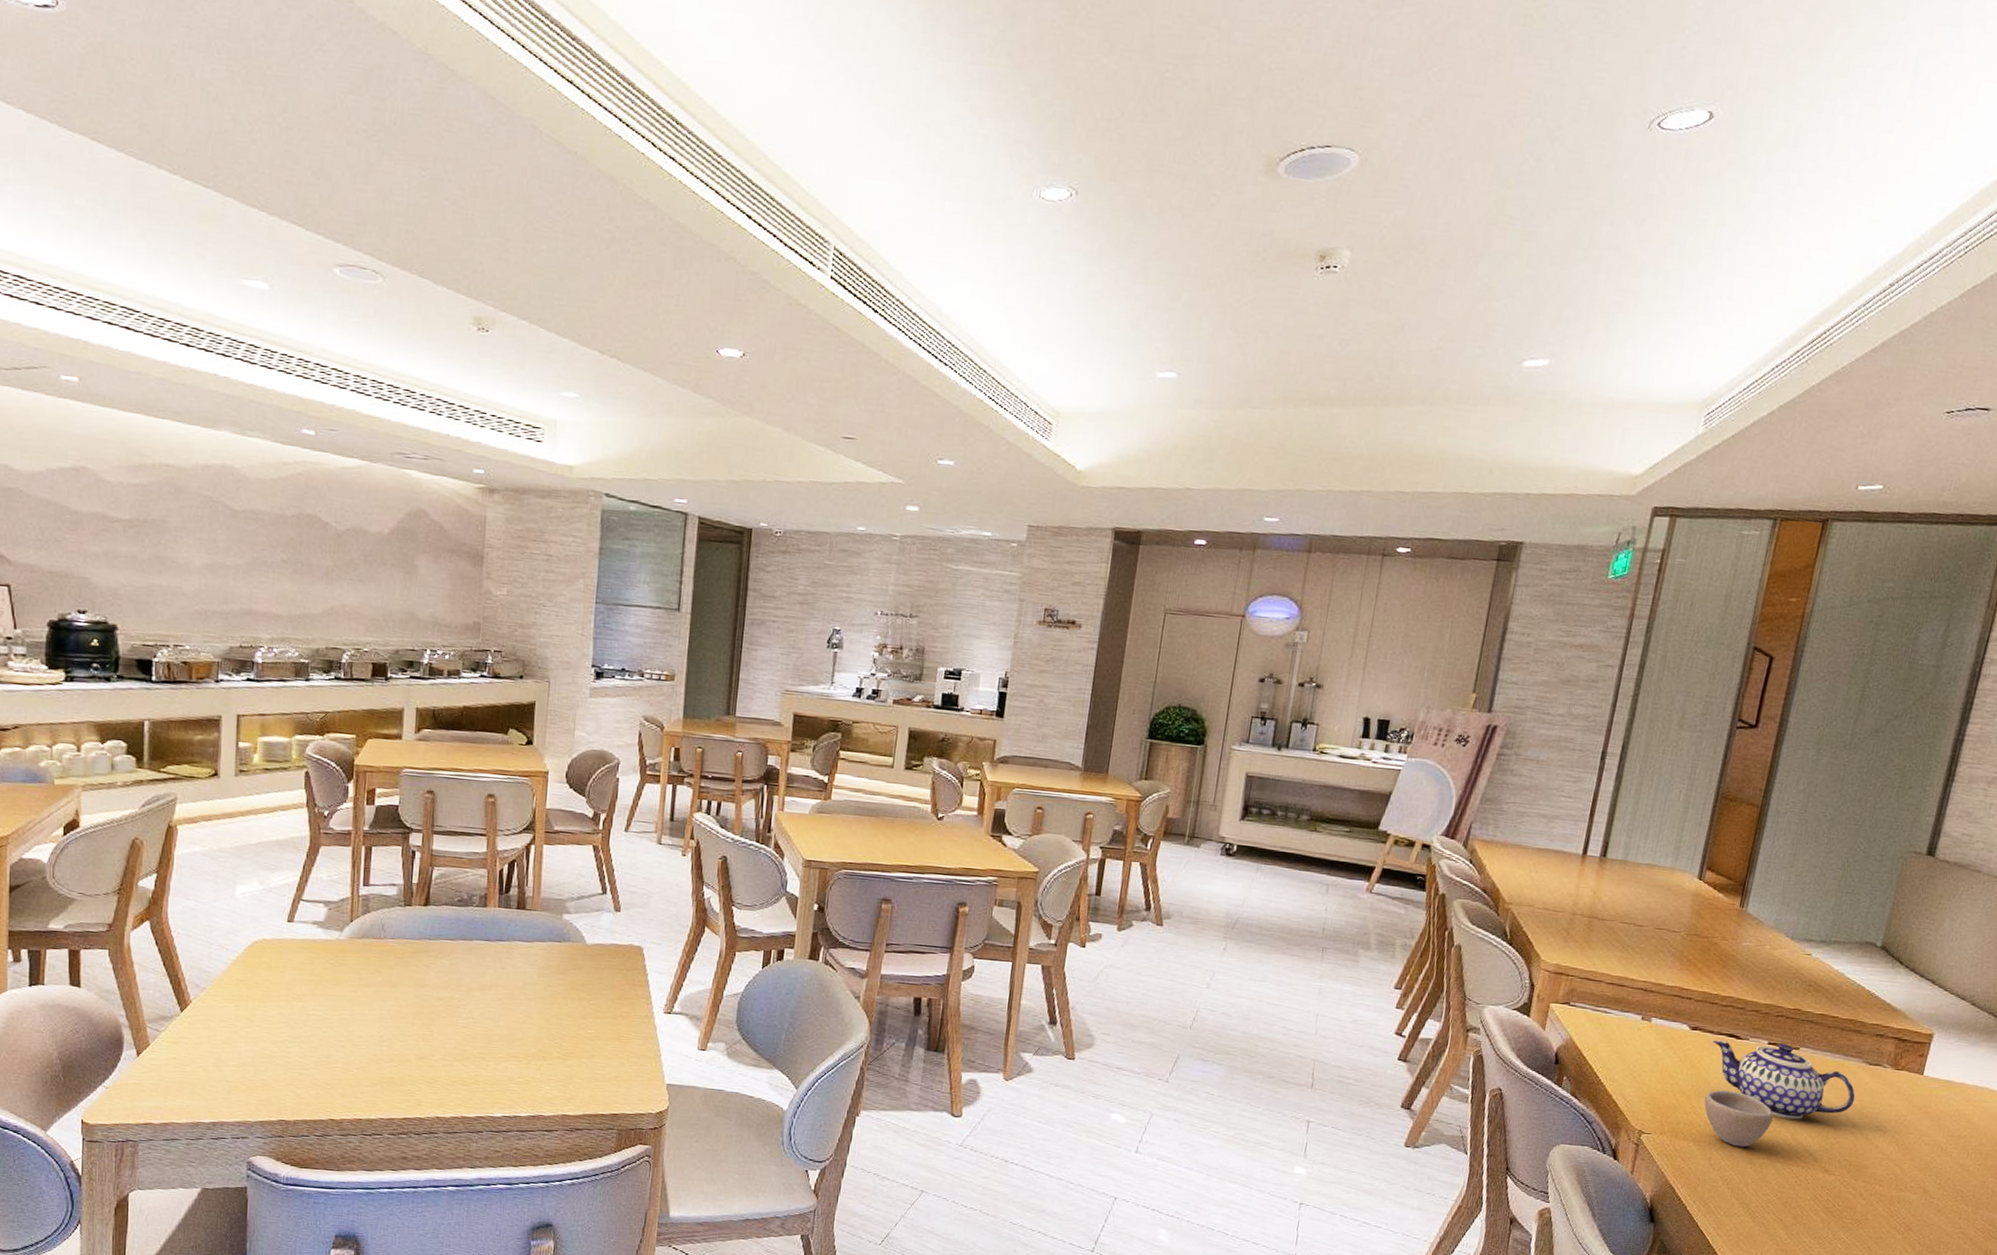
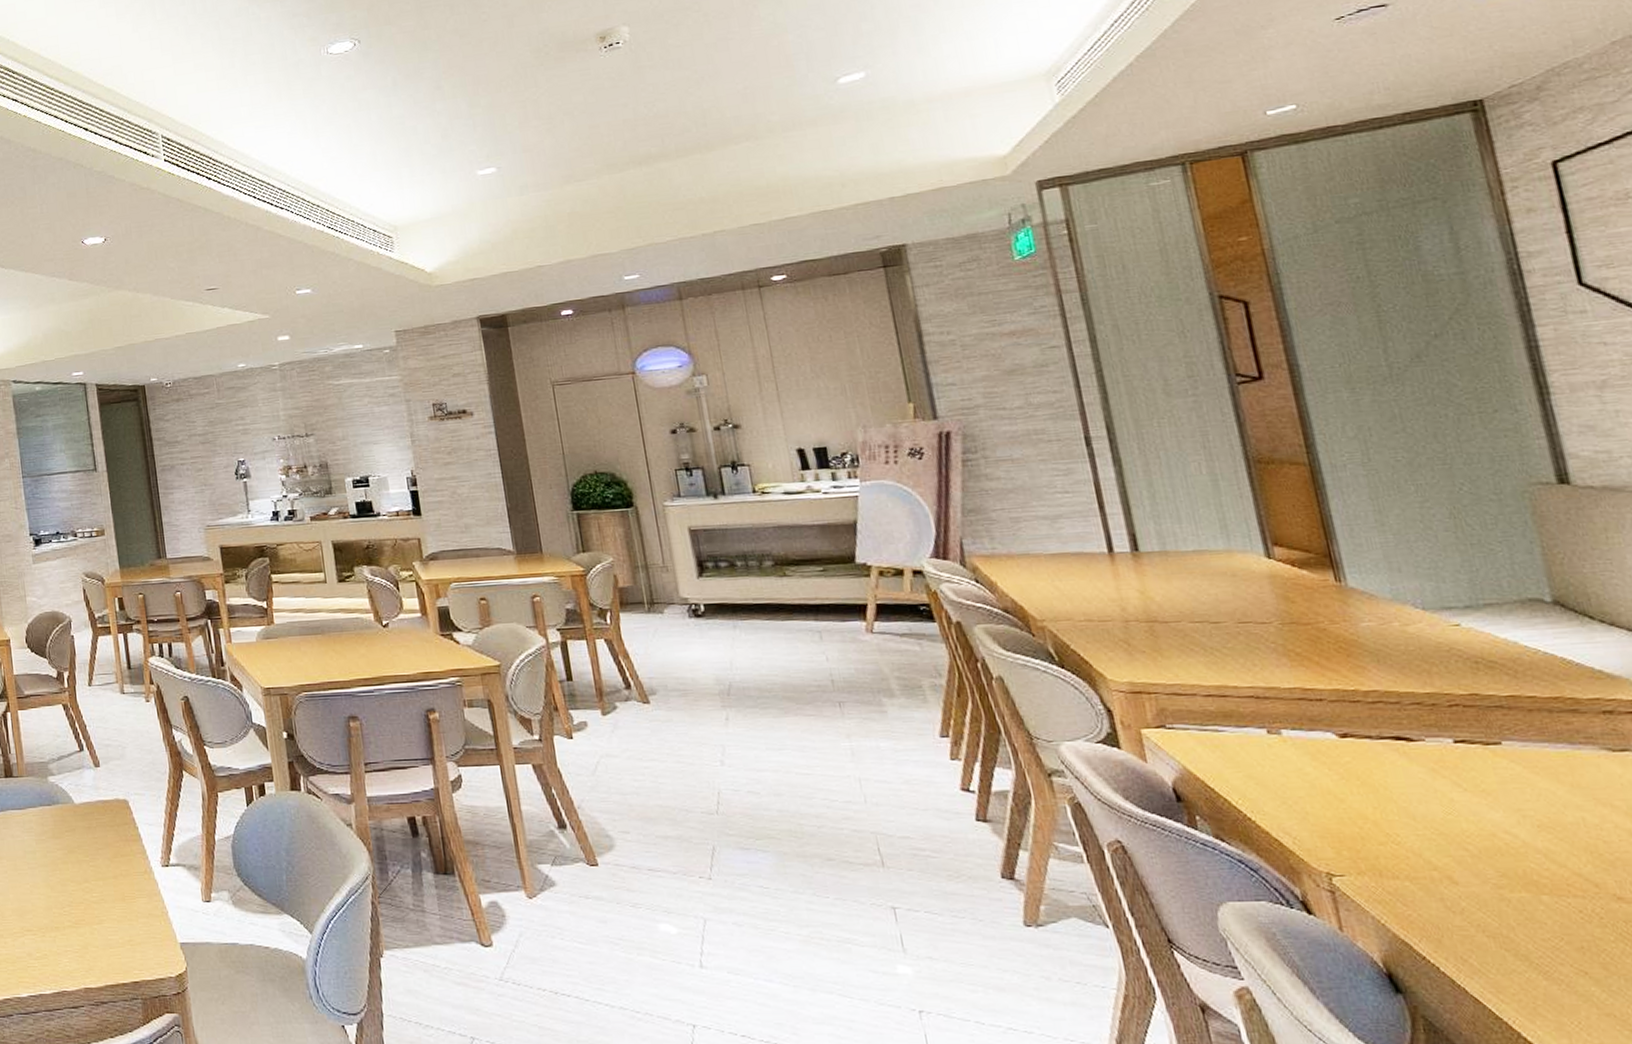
cup: present [1704,1090,1774,1148] -> none [1398,808,1509,880]
teapot: present [1713,1039,1856,1120] -> none [1376,739,1615,836]

